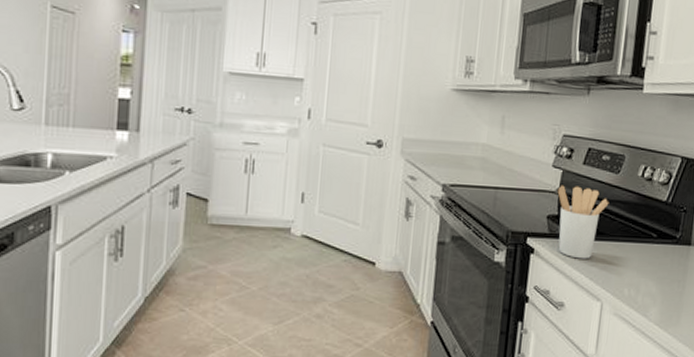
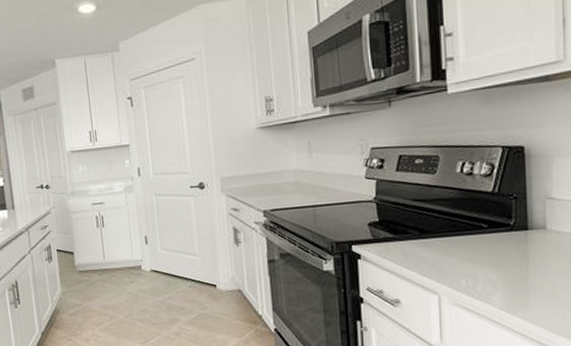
utensil holder: present [557,185,609,259] -> none [374,192,430,258]

